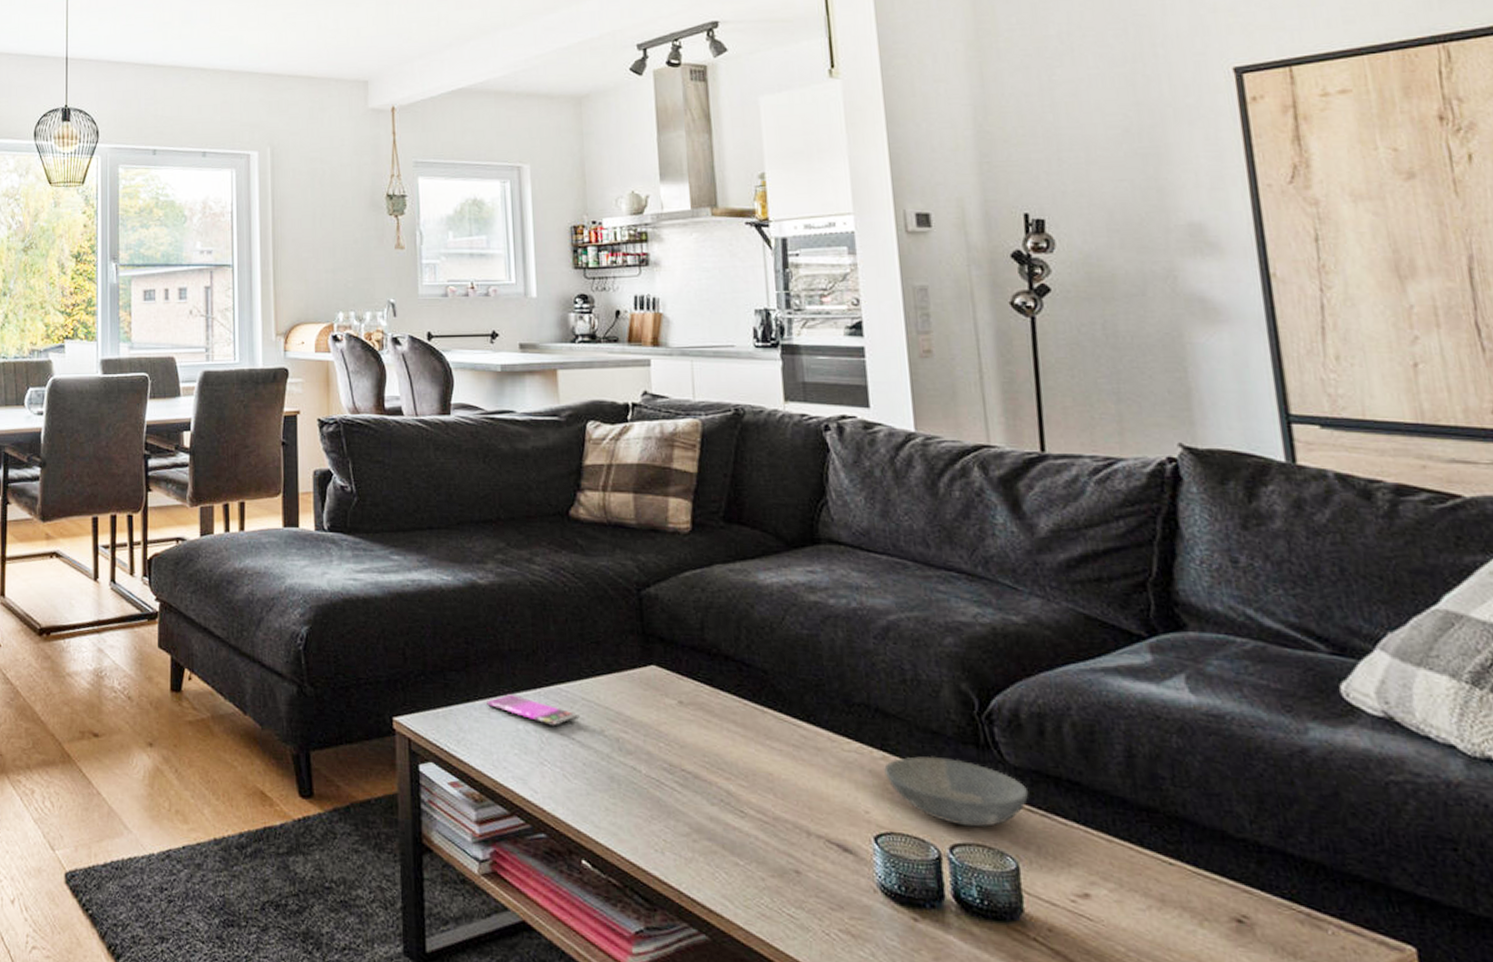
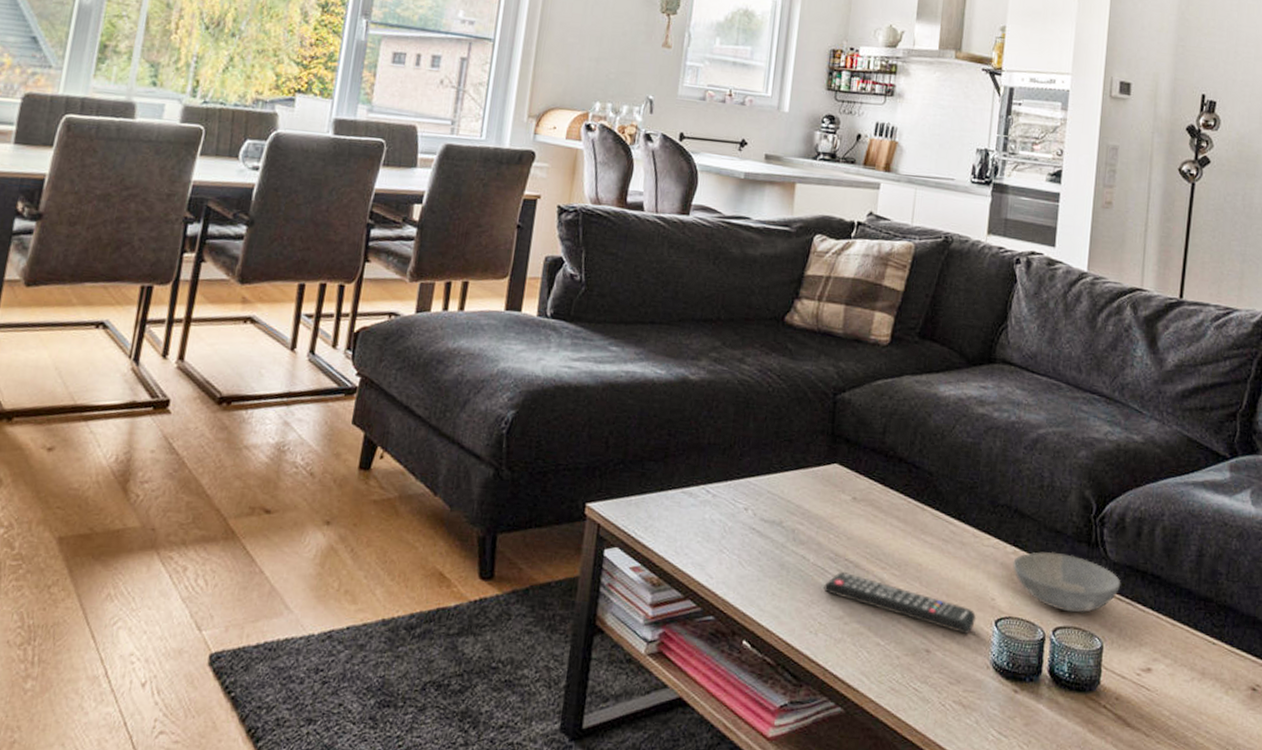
smartphone: present [487,694,580,727] -> none [679,485,763,517]
remote control: none [662,784,851,852] -> present [824,572,977,634]

